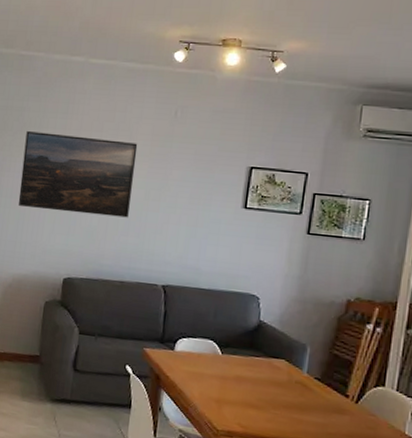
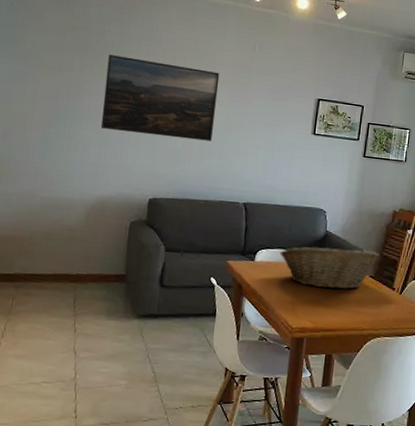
fruit basket: none [203,337,328,392] -> present [279,245,380,289]

